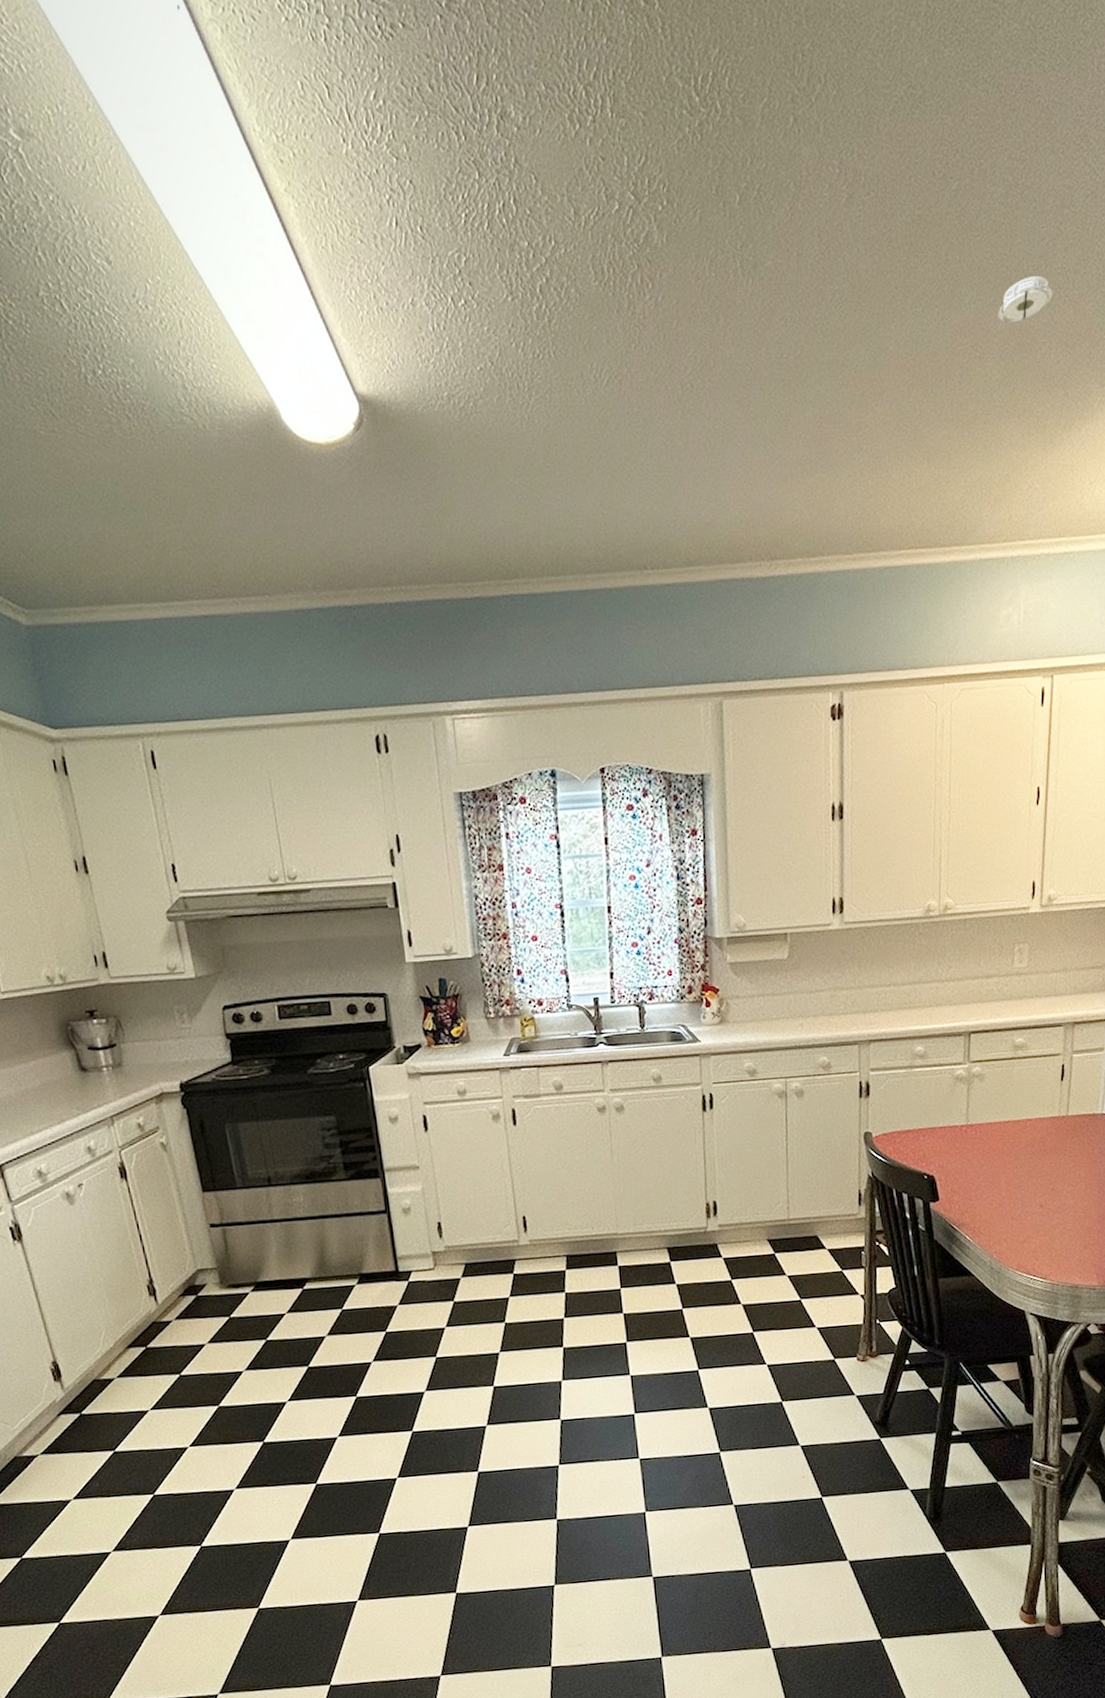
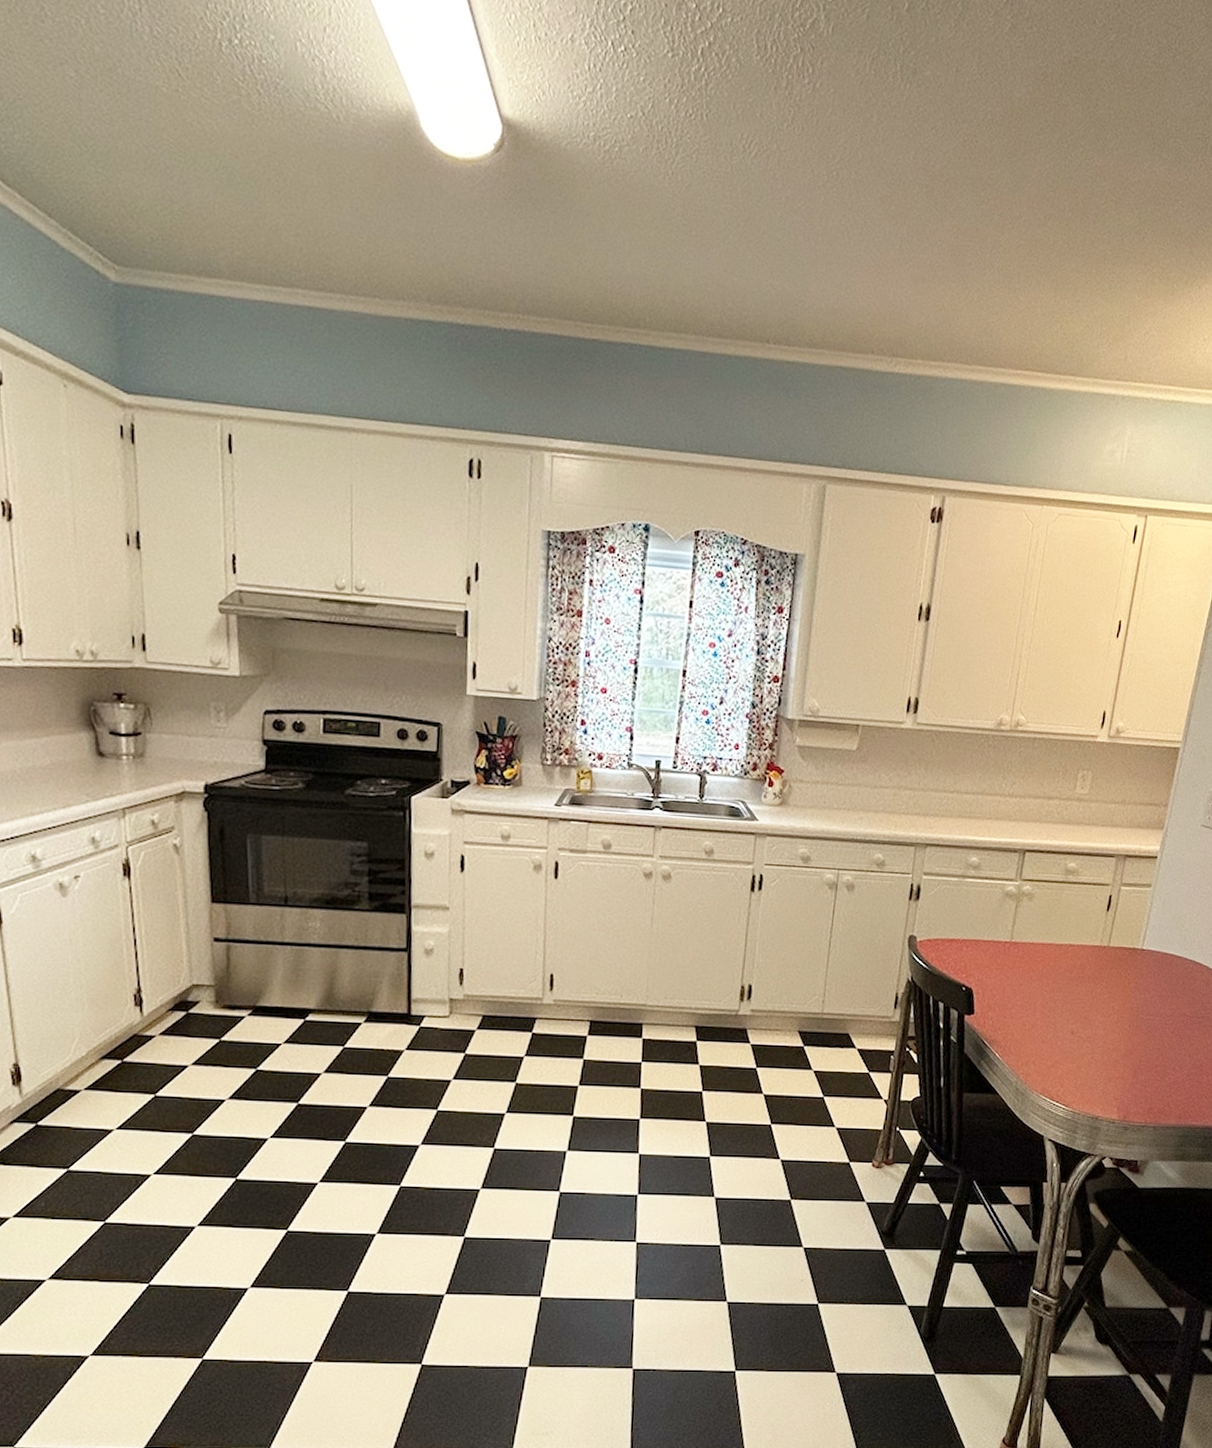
smoke detector: present [996,276,1053,330] -> none [1134,135,1191,179]

